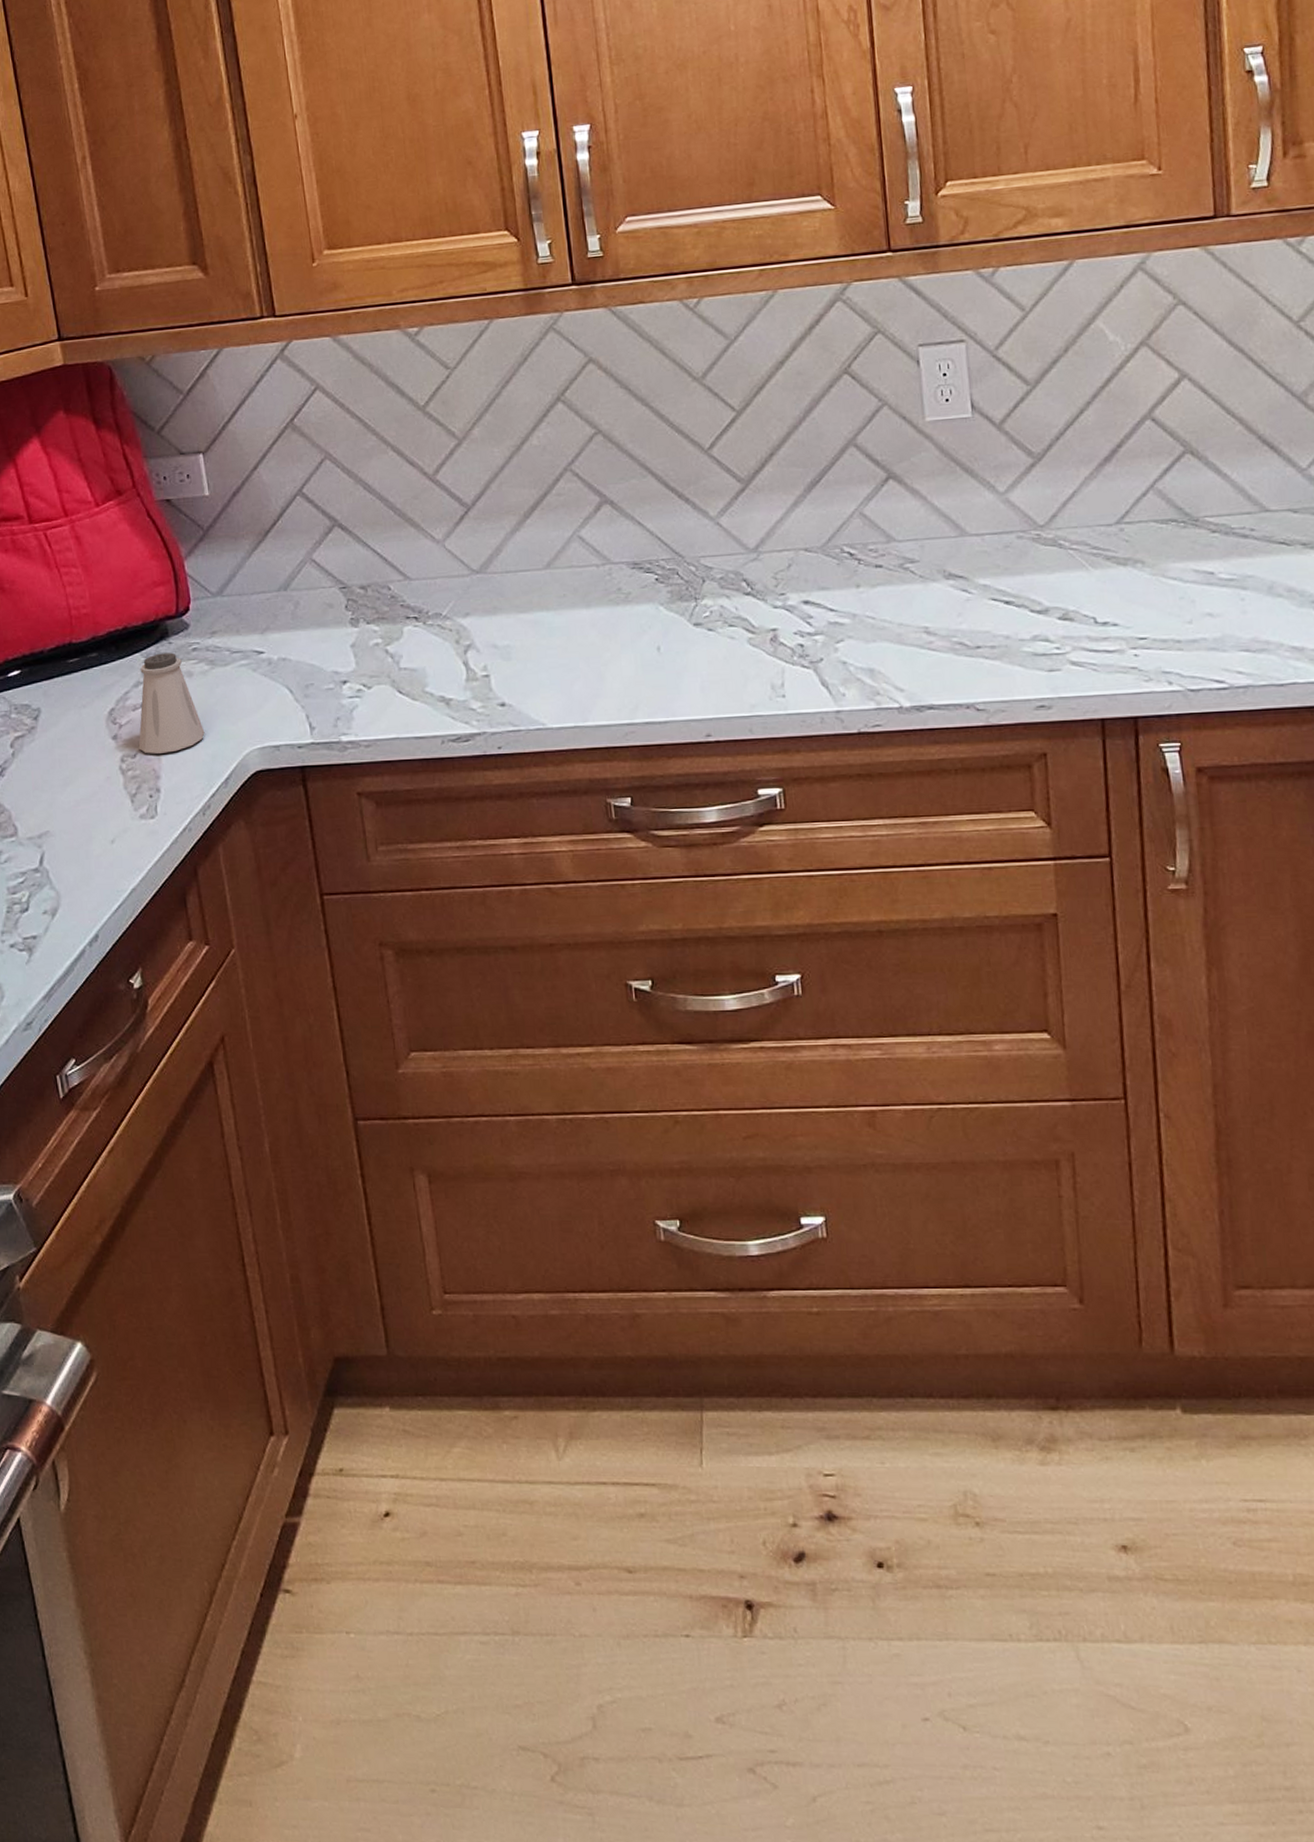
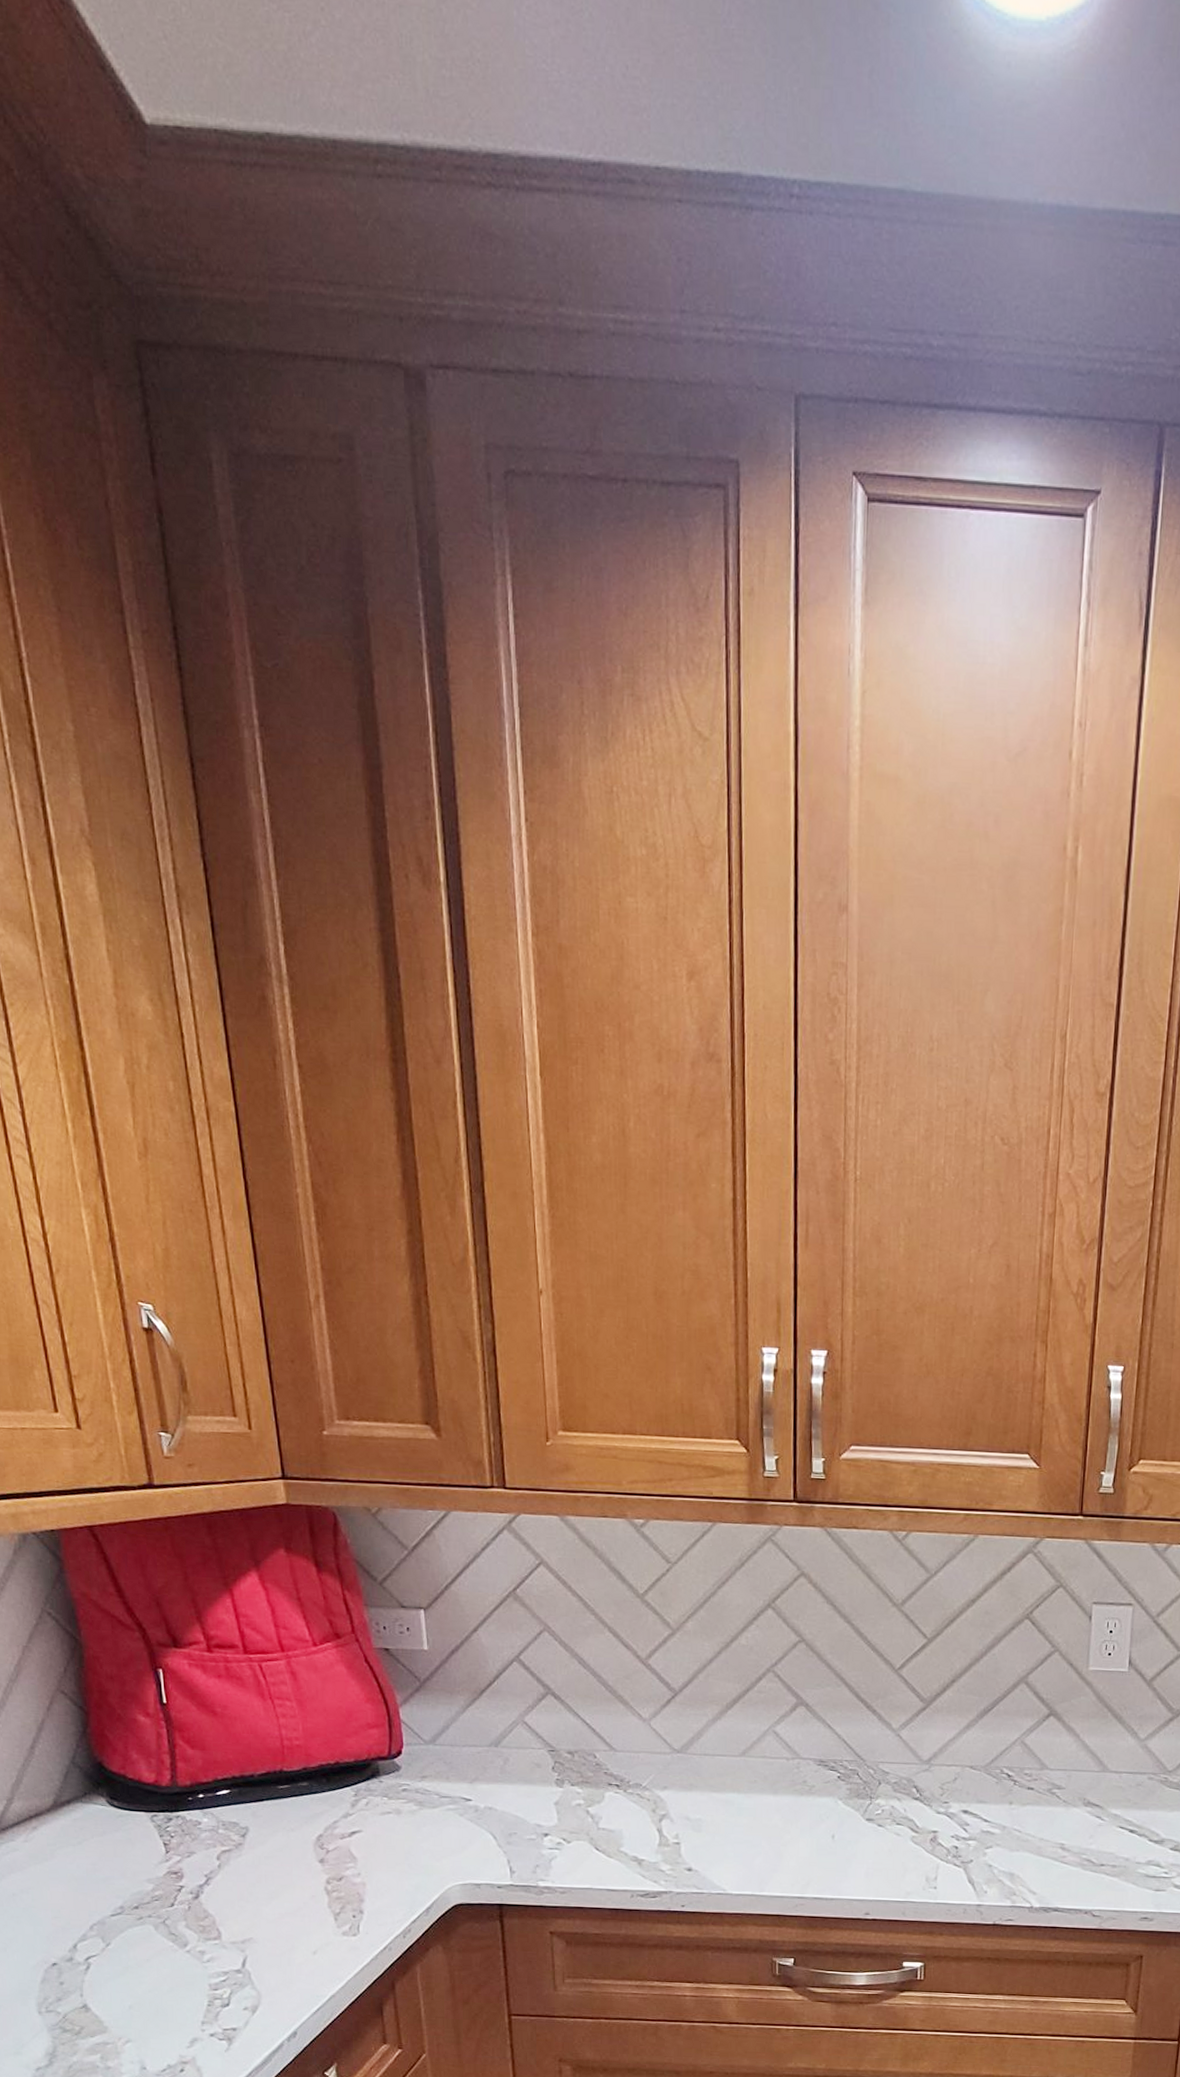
saltshaker: present [138,652,205,754] -> none [344,1790,410,1880]

